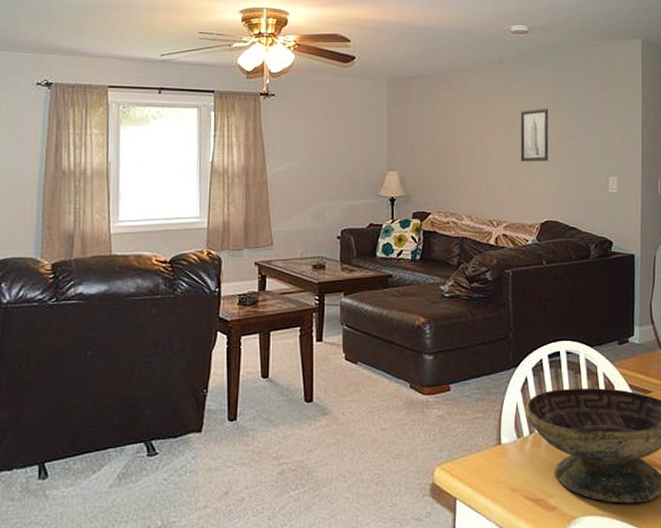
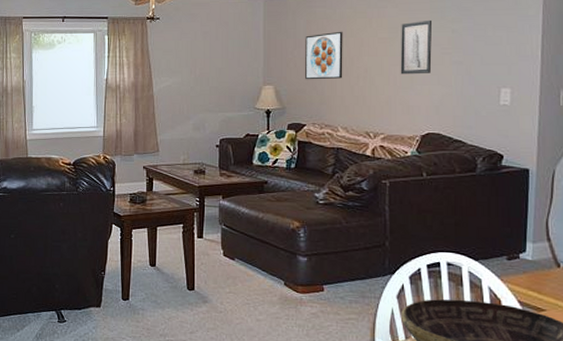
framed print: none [429,116,467,166] -> present [305,31,343,80]

